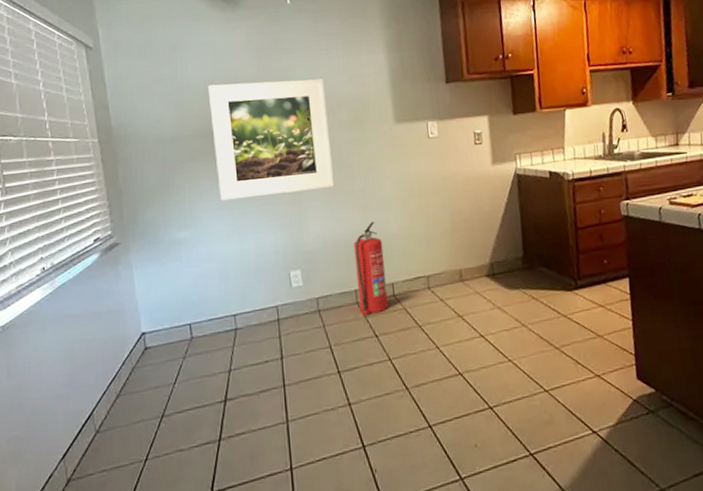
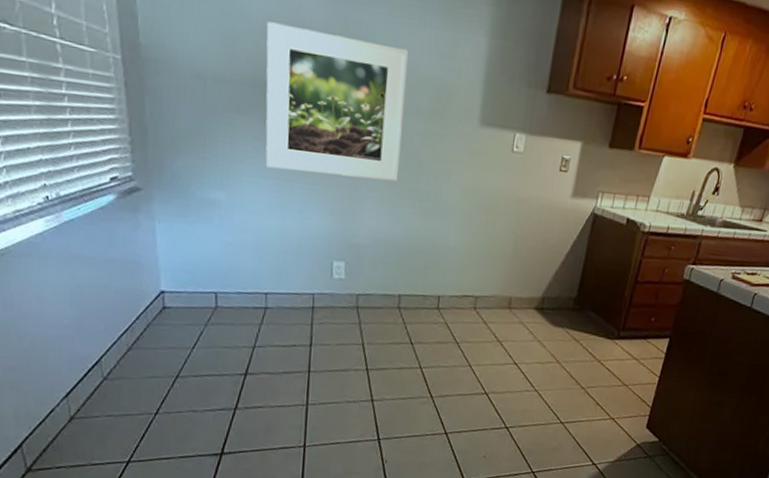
fire extinguisher: present [353,222,389,315] -> none [400,229,438,322]

